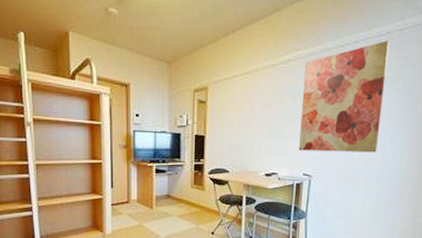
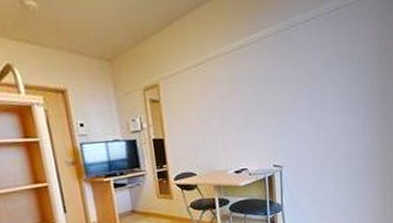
wall art: present [299,41,390,153] -> none [259,17,341,142]

